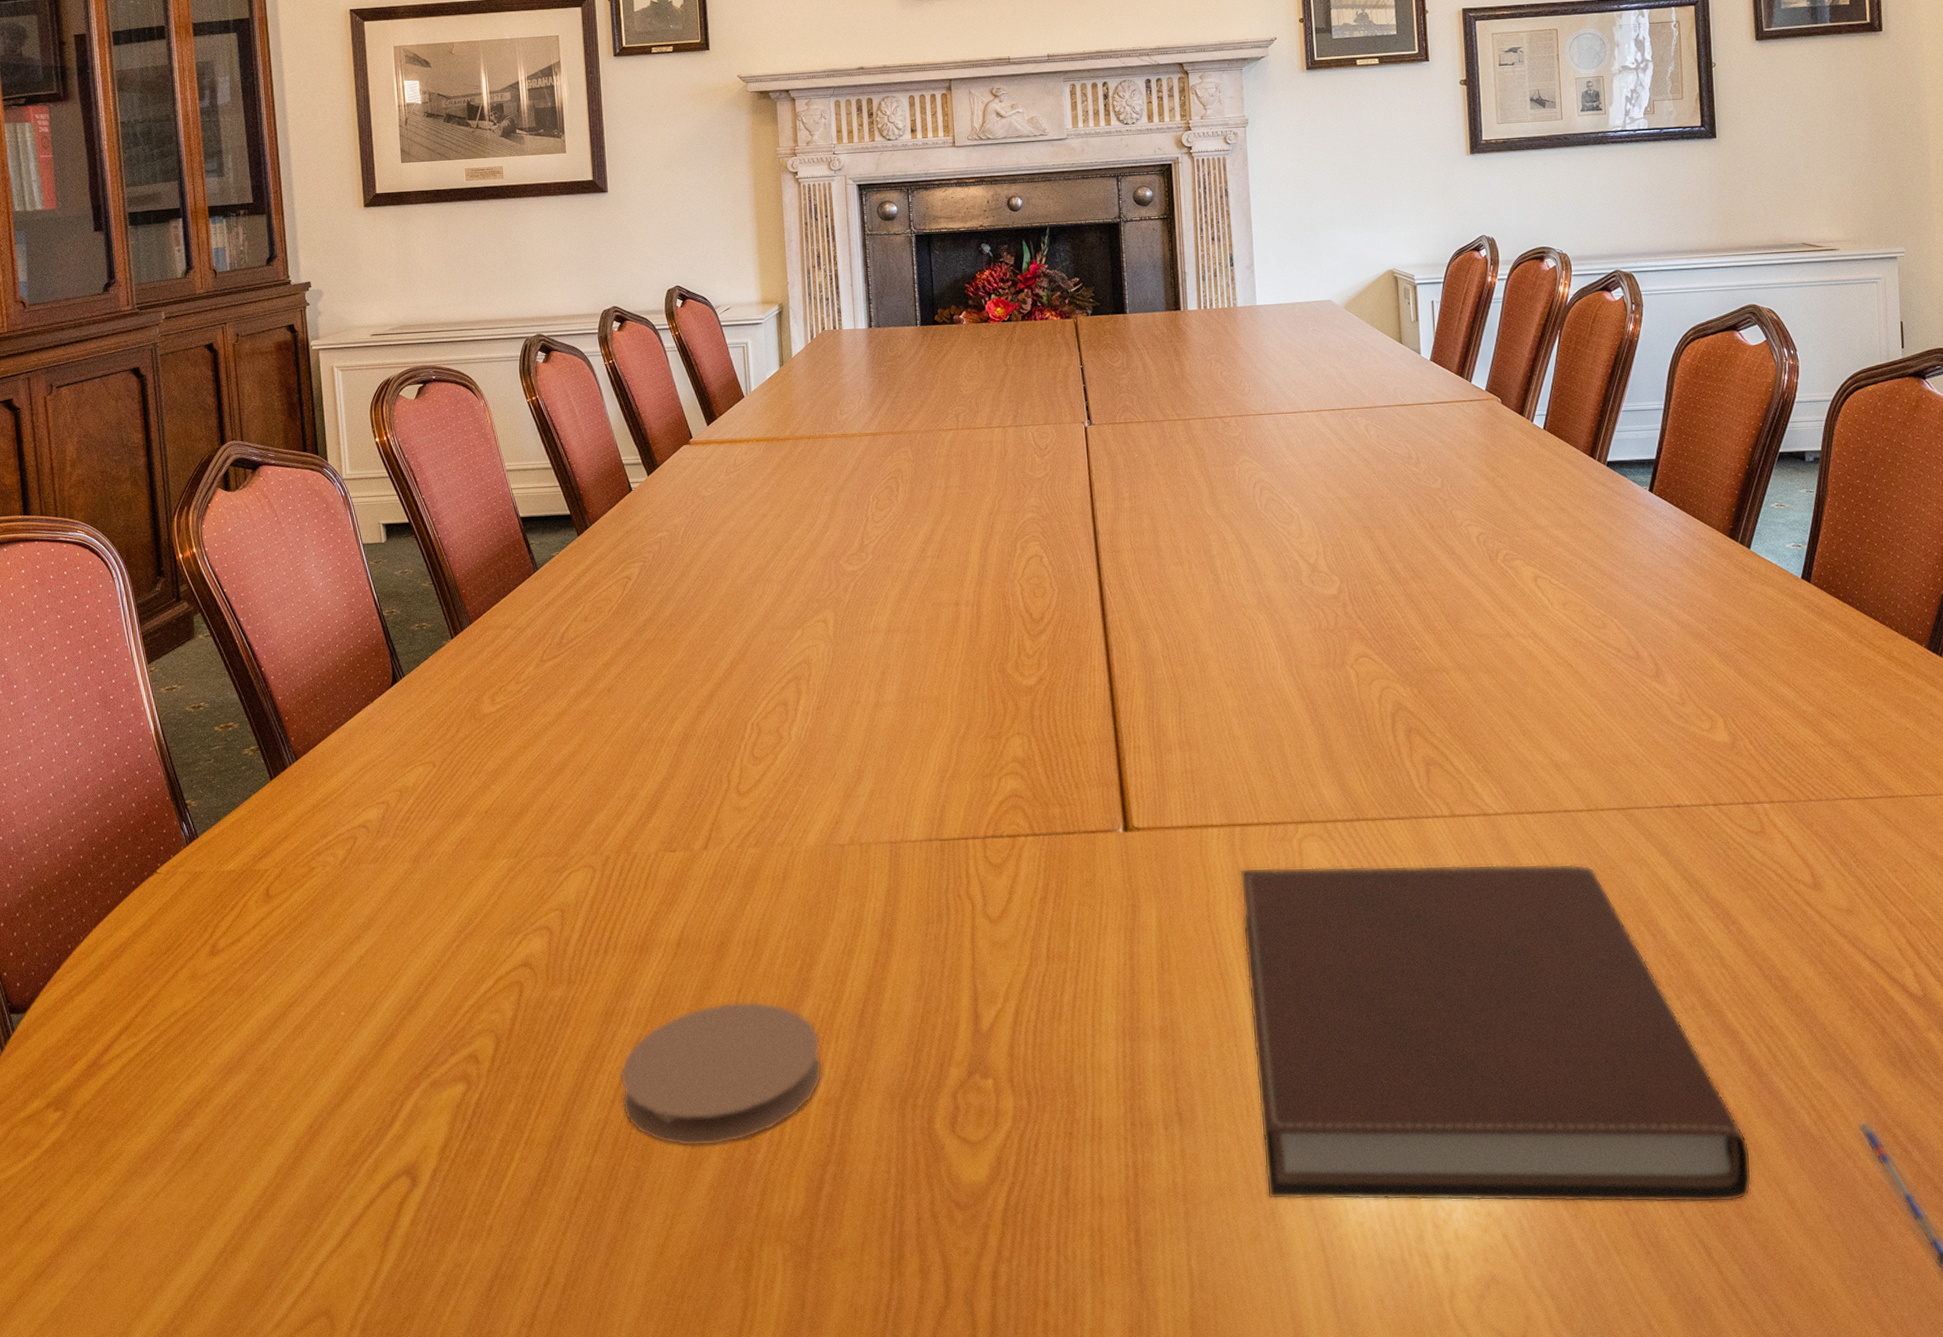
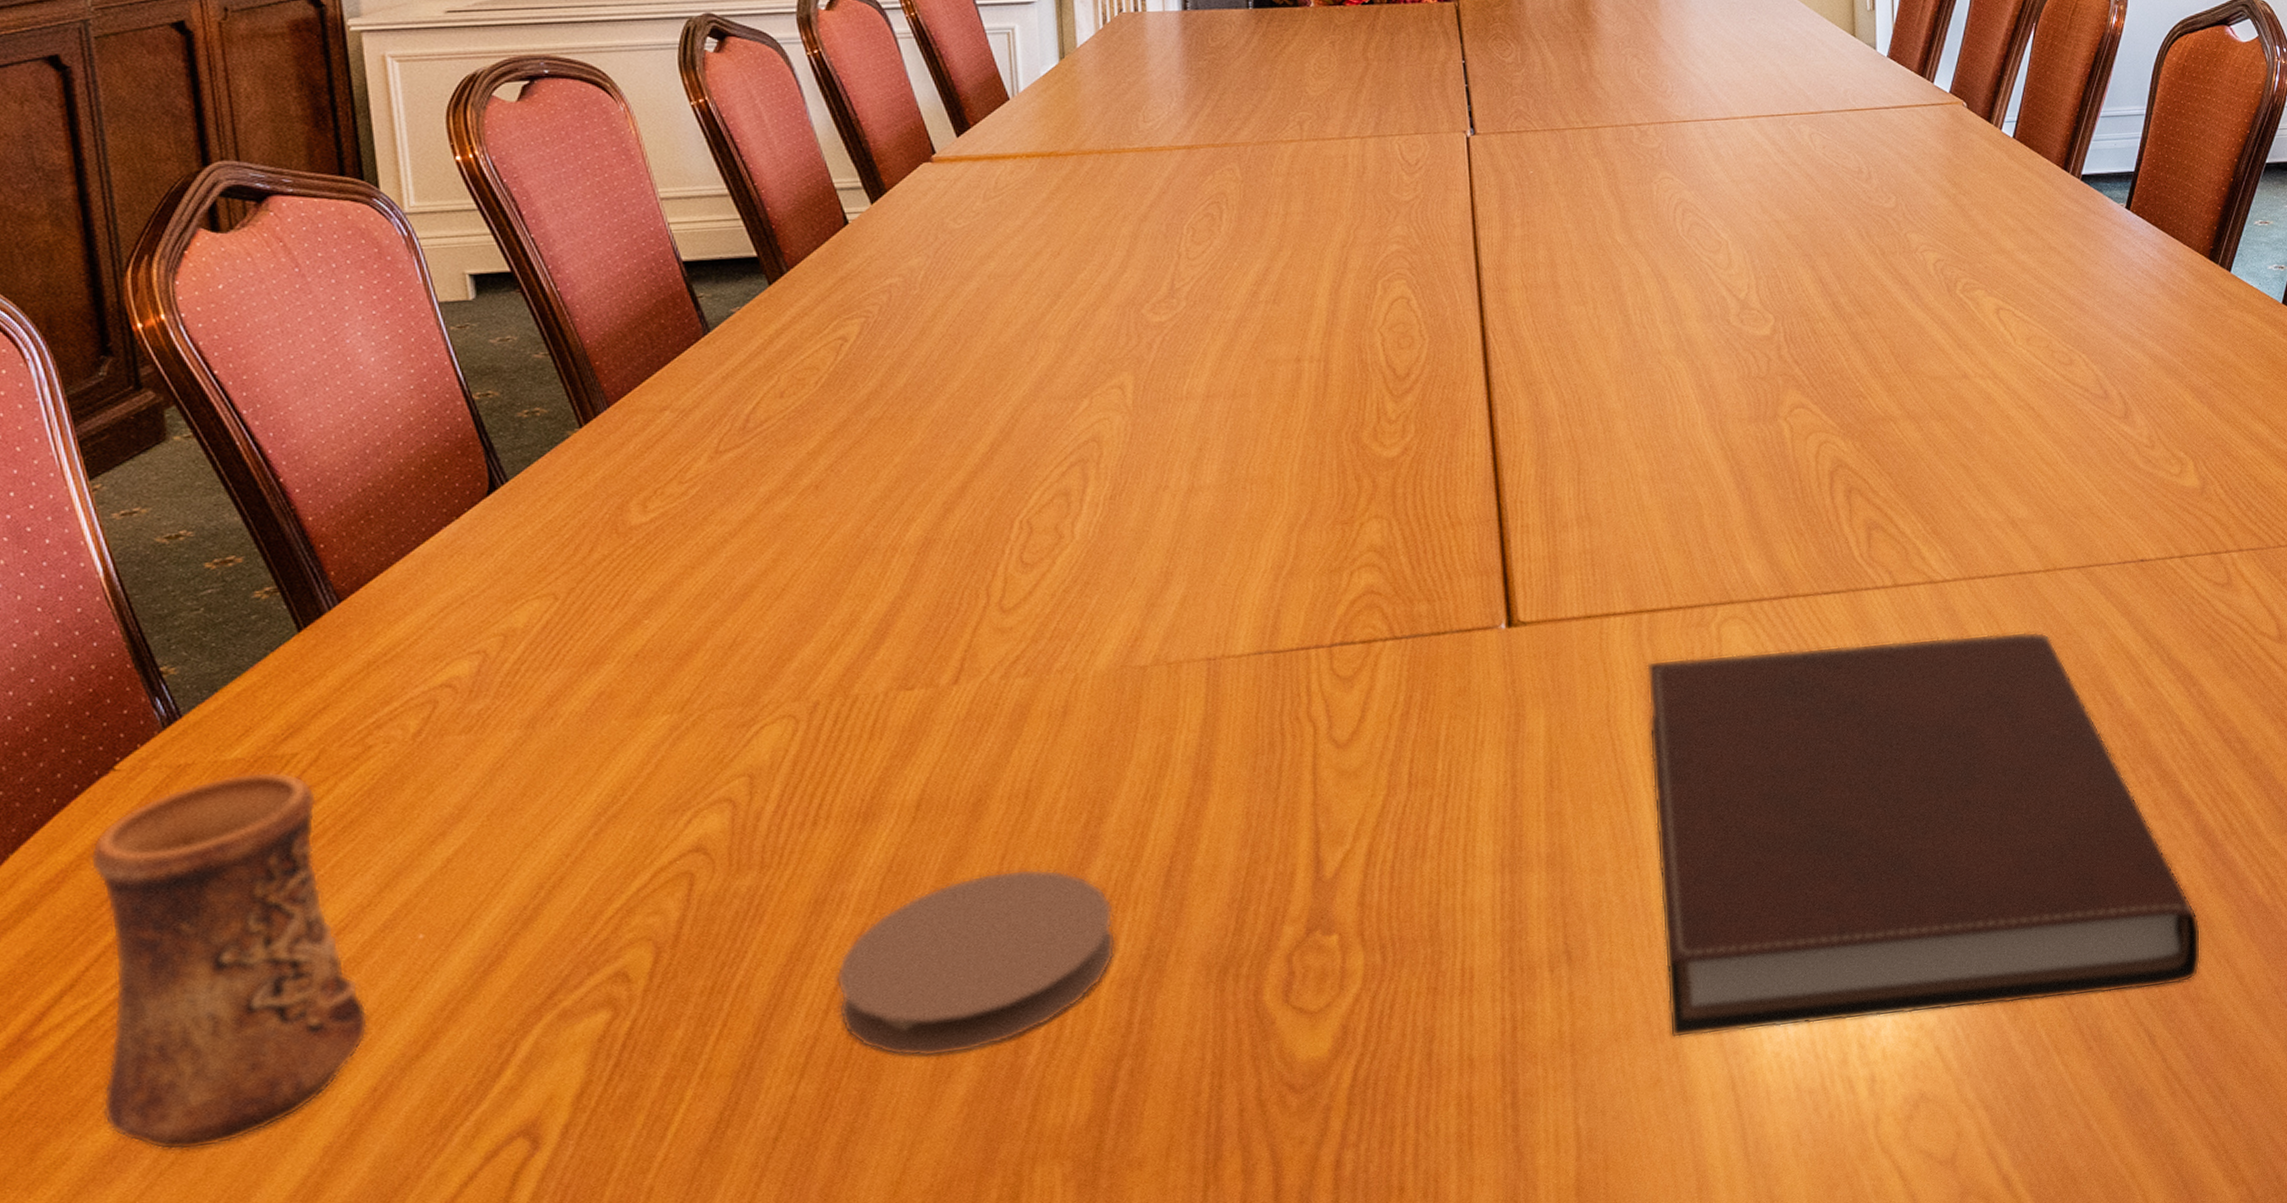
cup: none [140,881,308,1158] -> present [89,771,369,1151]

